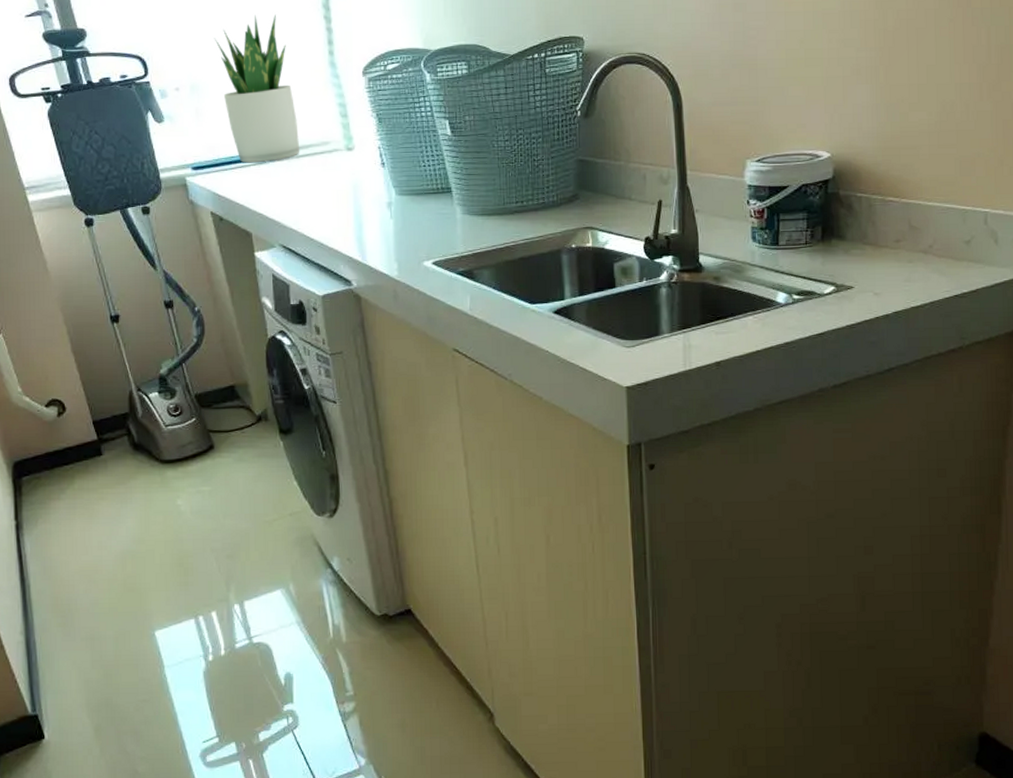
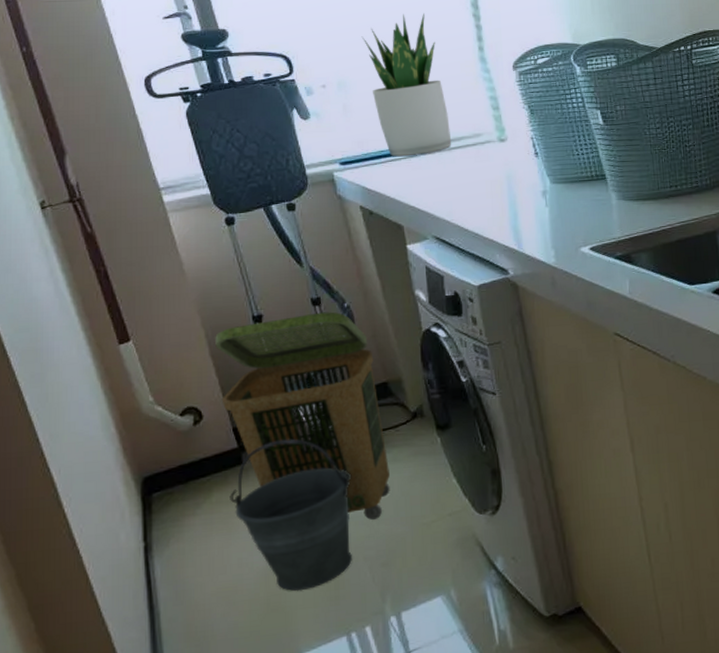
laundry basket: none [76,315,235,515] -> present [215,312,390,521]
bucket: none [90,435,201,575] -> present [230,439,352,592]

